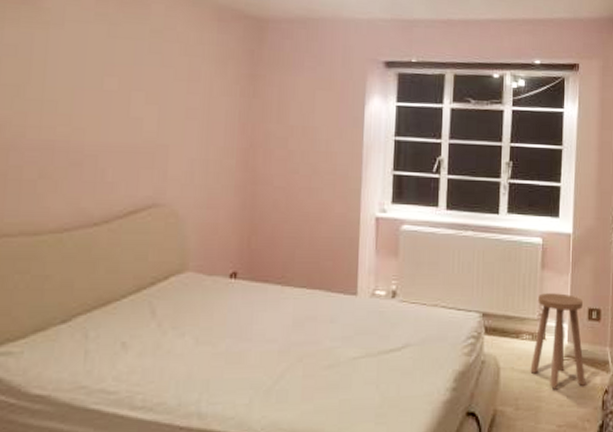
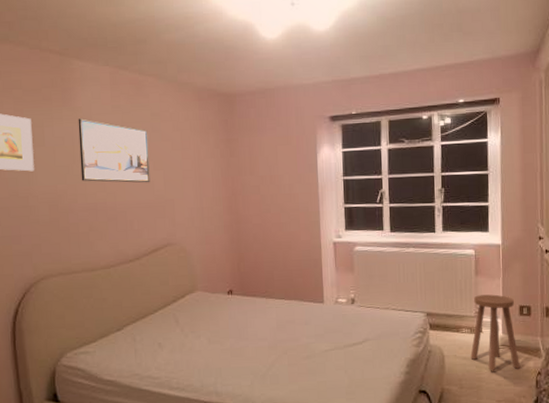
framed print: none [36,23,143,120] -> present [78,118,150,183]

